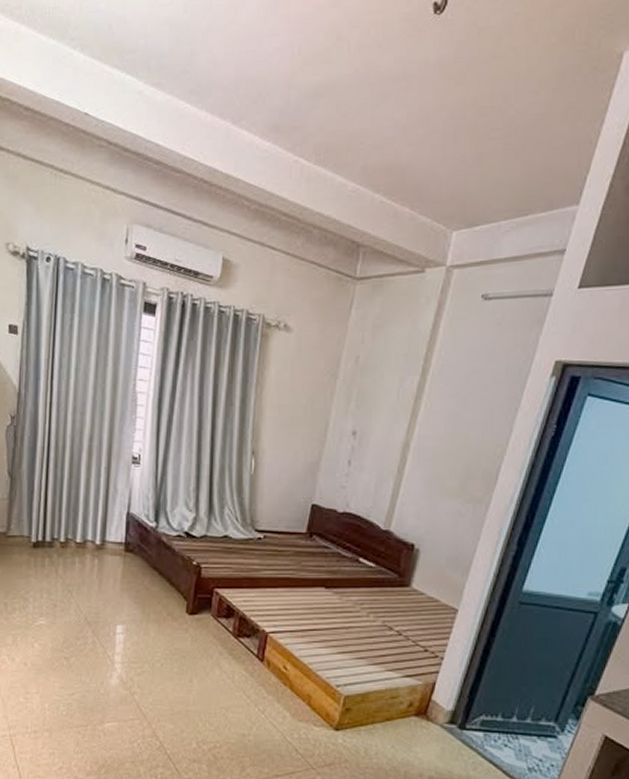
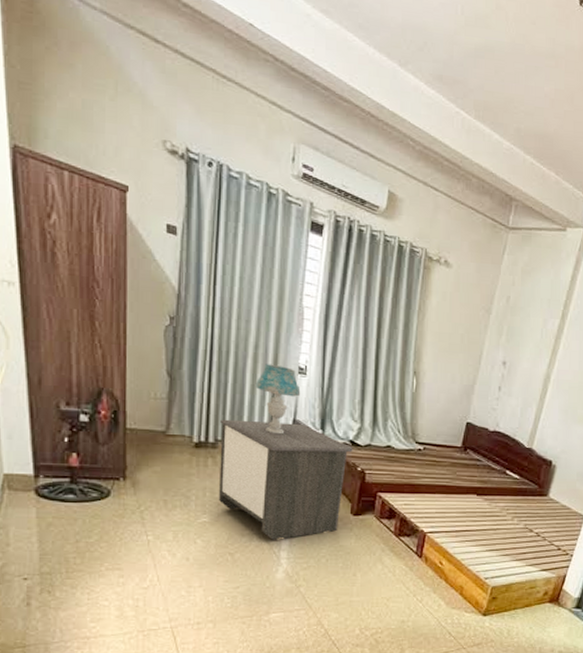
nightstand: none [54,516,188,643] -> present [218,419,353,540]
table lamp: none [90,455,134,530] -> present [255,364,301,435]

